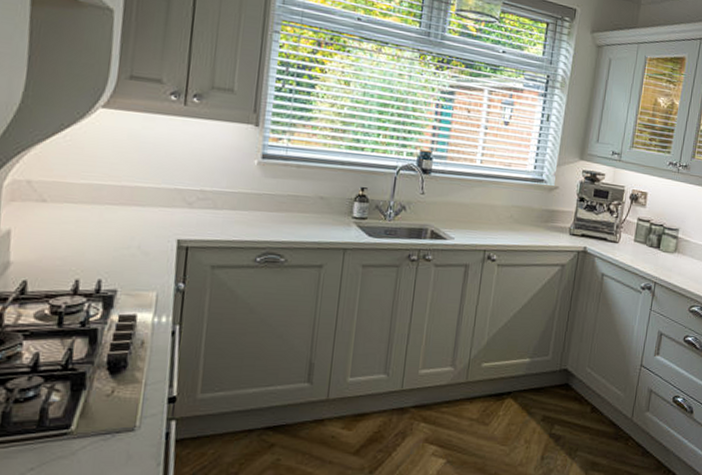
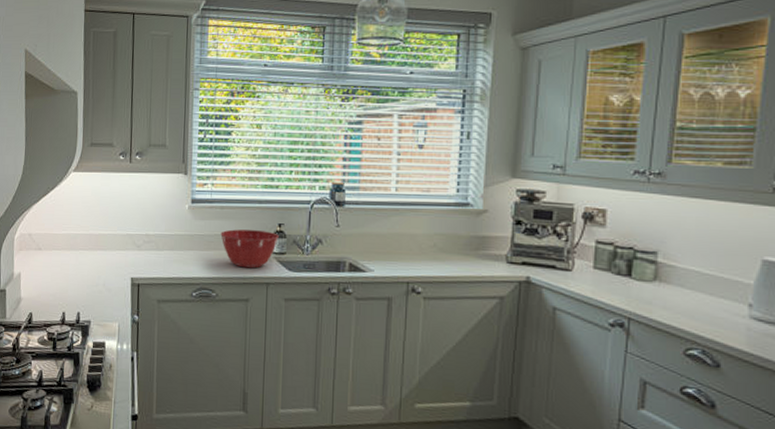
mixing bowl: none [295,190,361,233] -> present [220,229,279,269]

